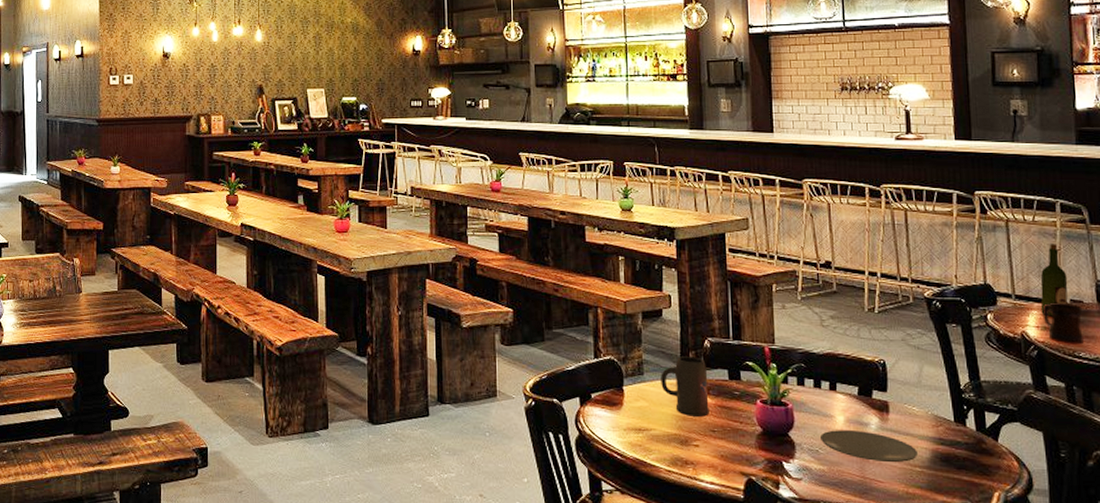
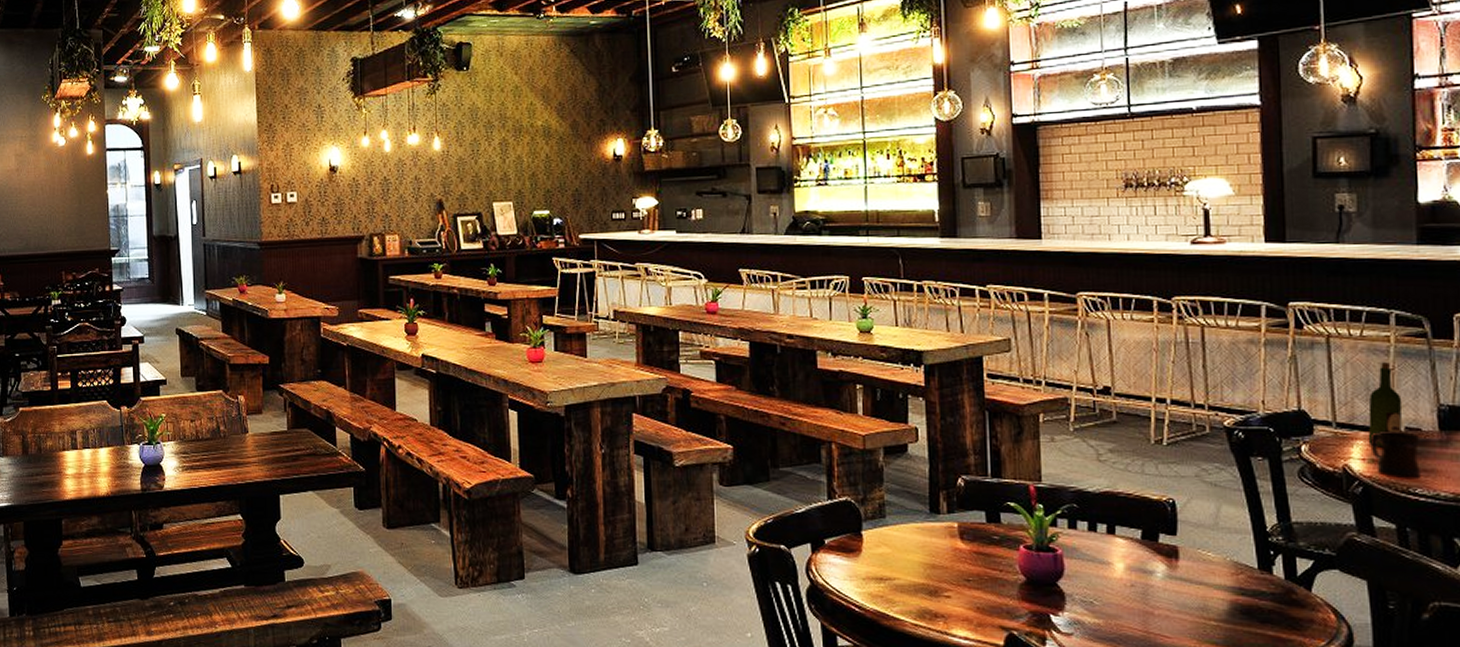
beer mug: present [661,356,709,417] -> none [906,497,963,564]
plate: present [819,430,919,463] -> none [1094,579,1214,616]

